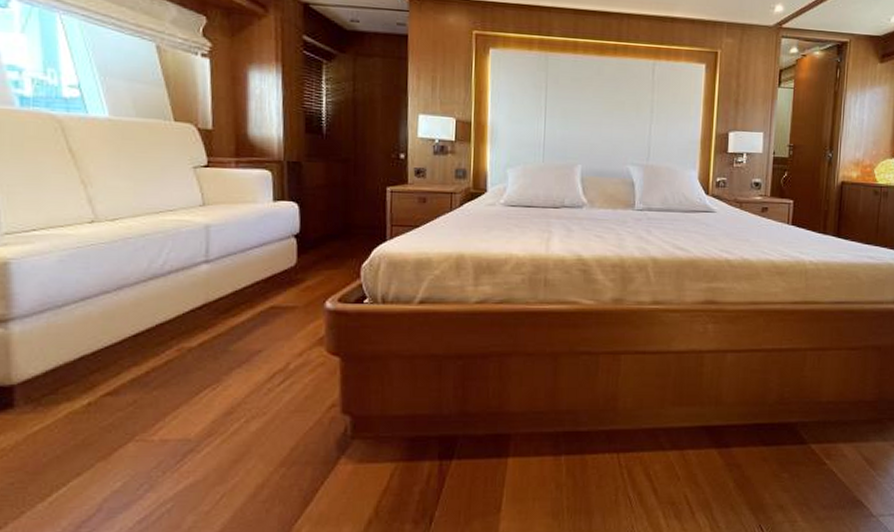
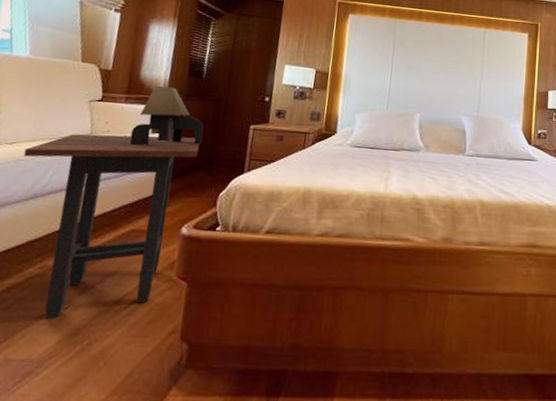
side table: none [130,204,332,400] -> present [23,134,200,320]
table lamp: none [218,145,334,216] -> present [106,85,204,146]

